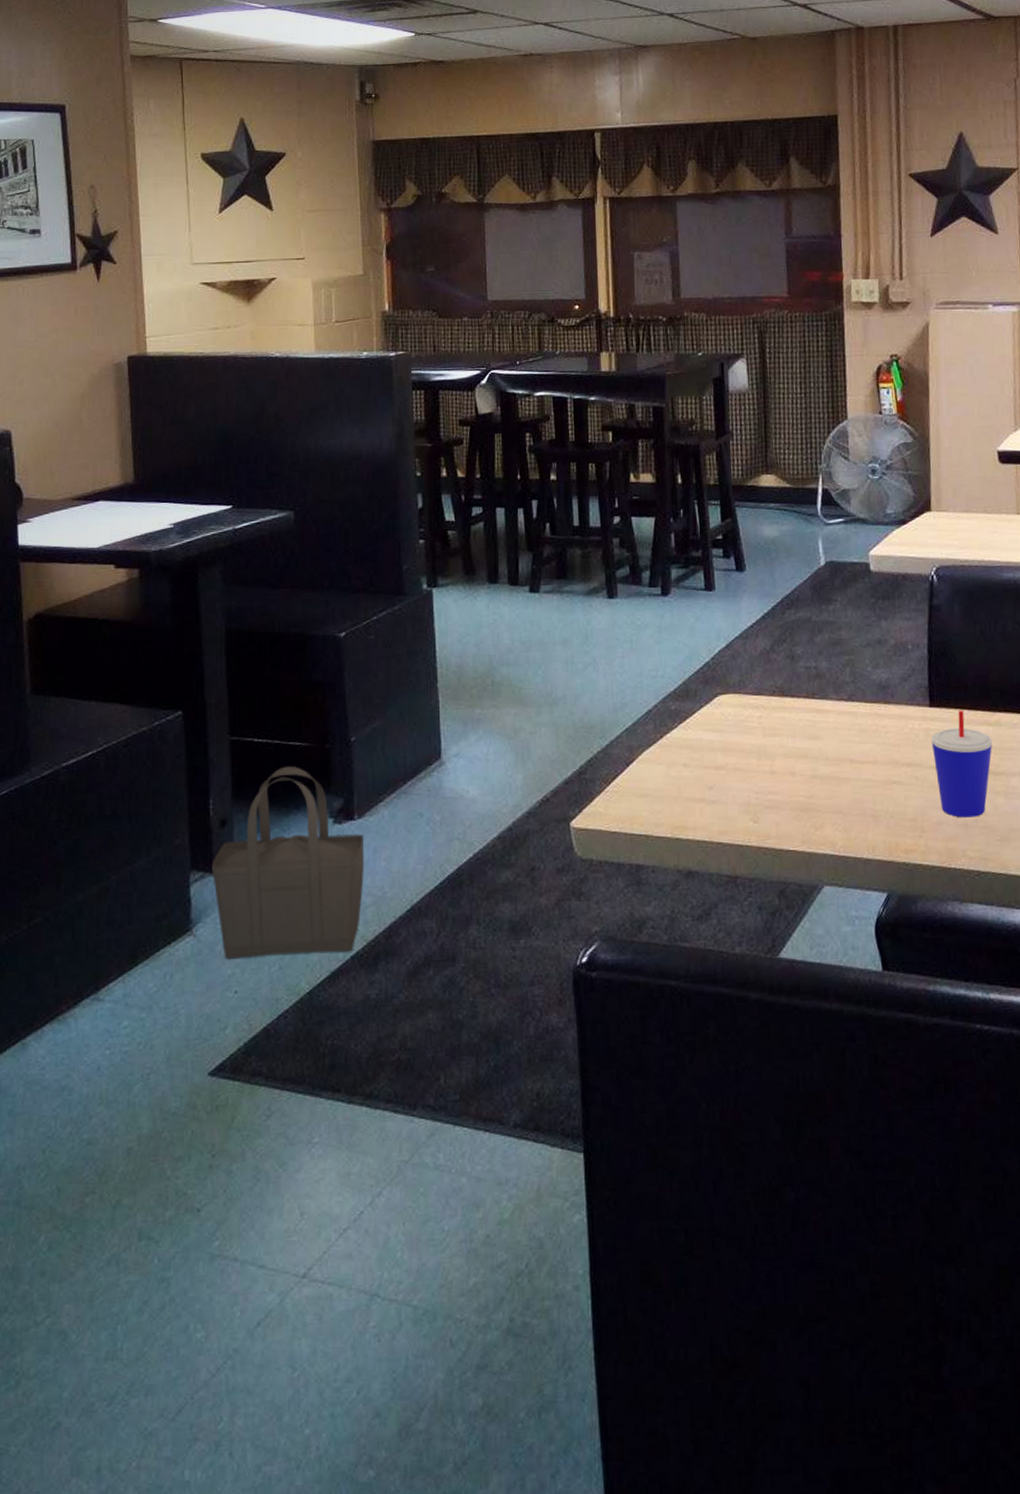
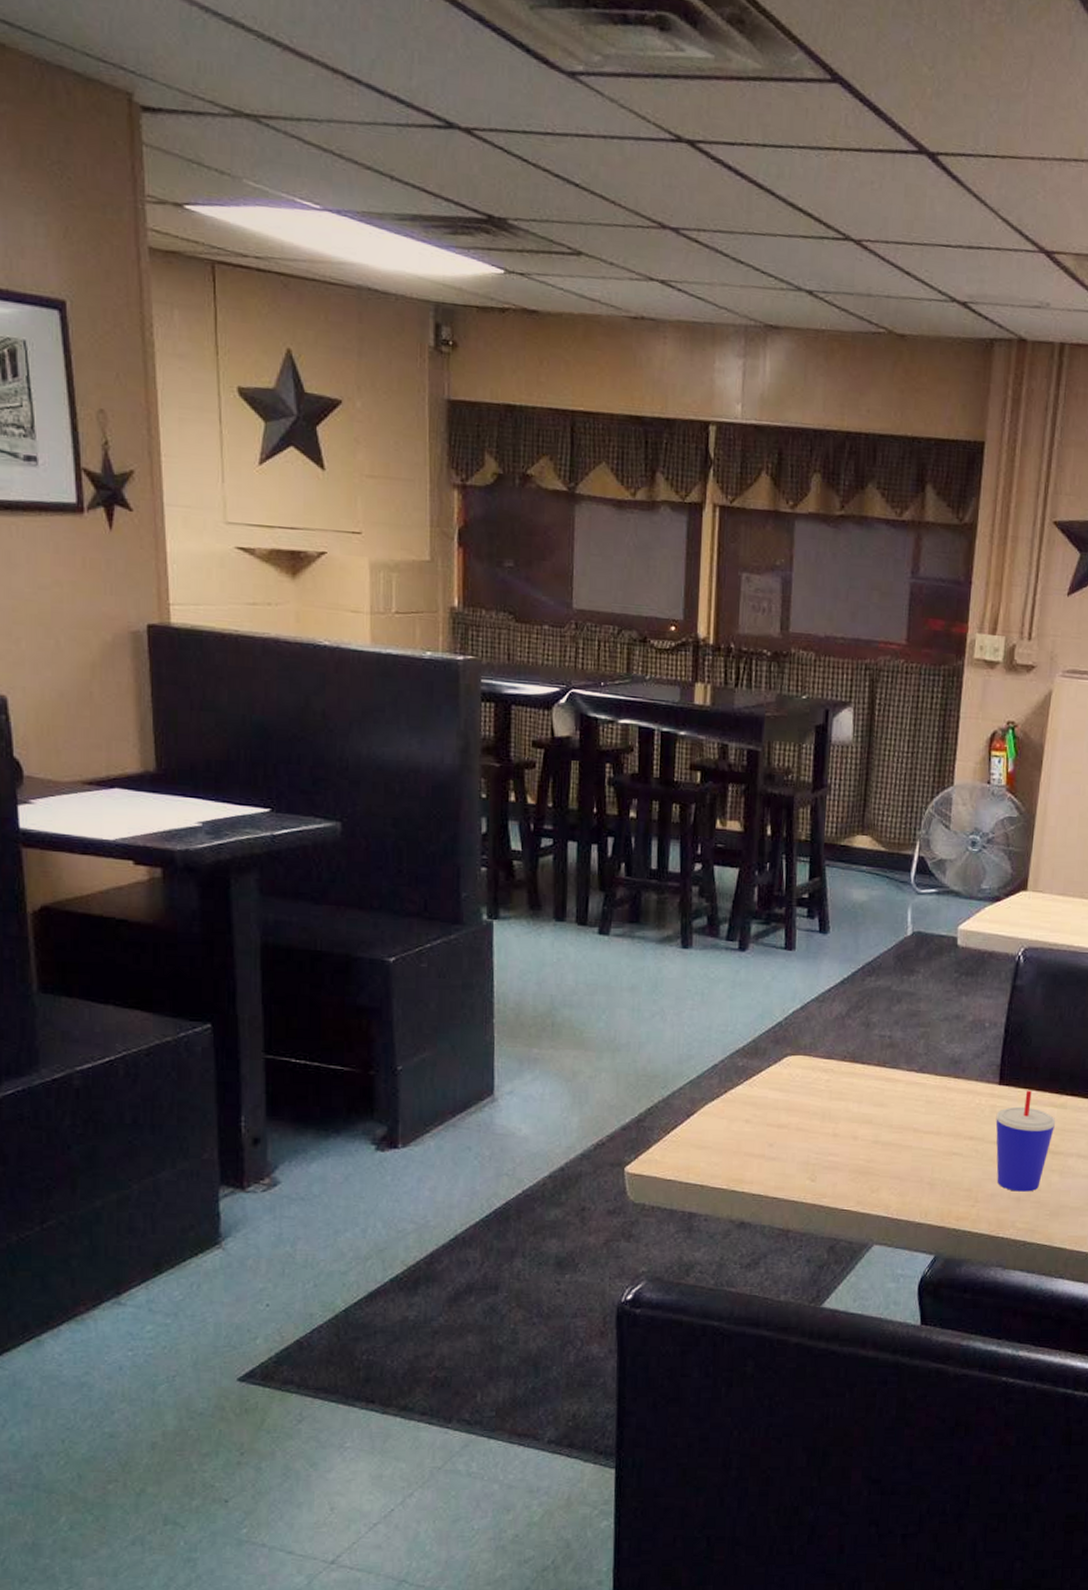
shopping bag: present [211,765,364,959] -> none [242,1089,407,1274]

